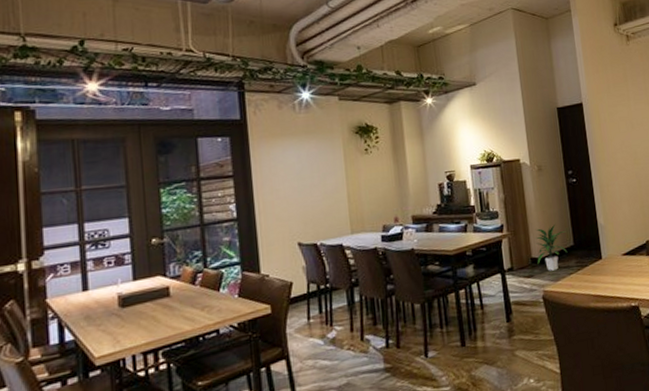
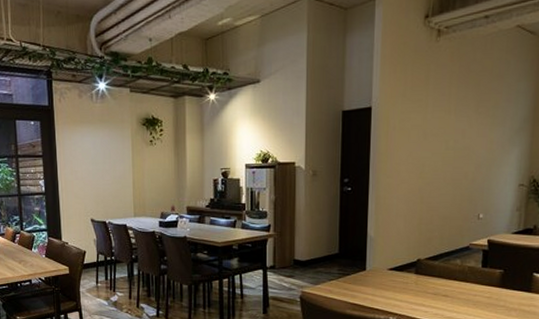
indoor plant: present [536,223,568,271] -> none [299,230,332,274]

